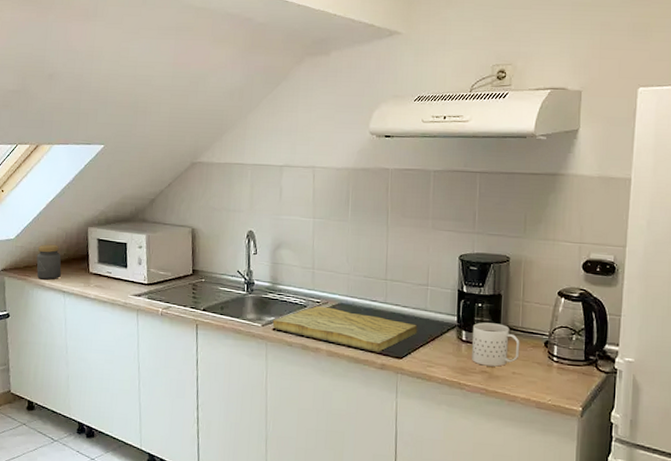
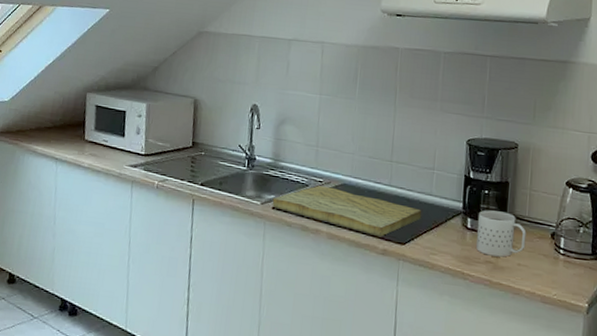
jar: present [36,244,62,280] -> none [29,108,57,146]

